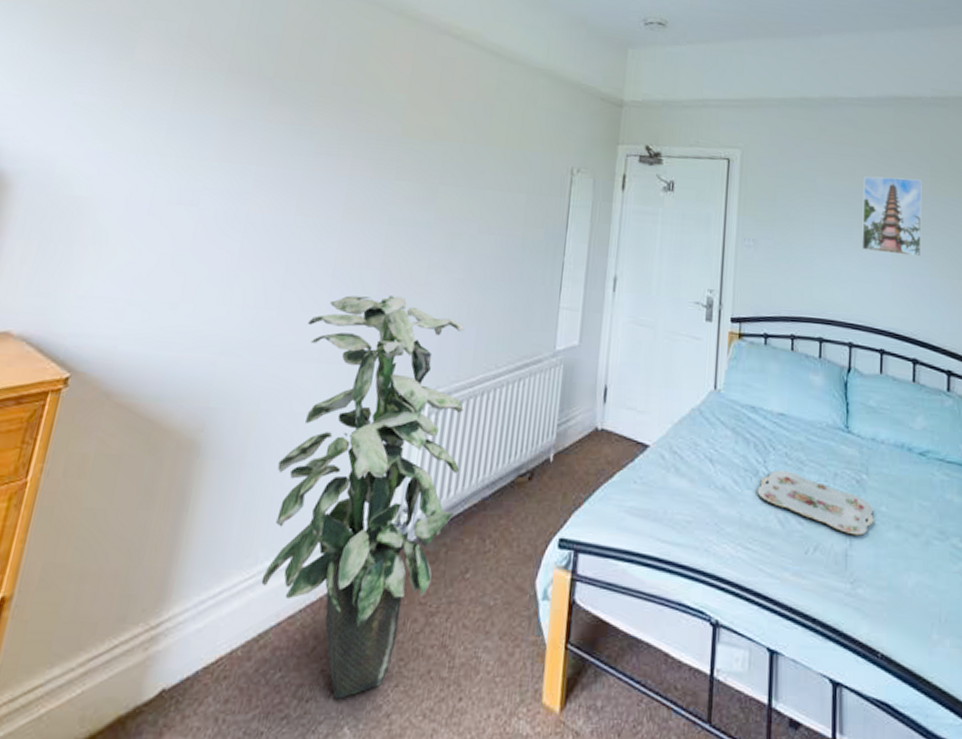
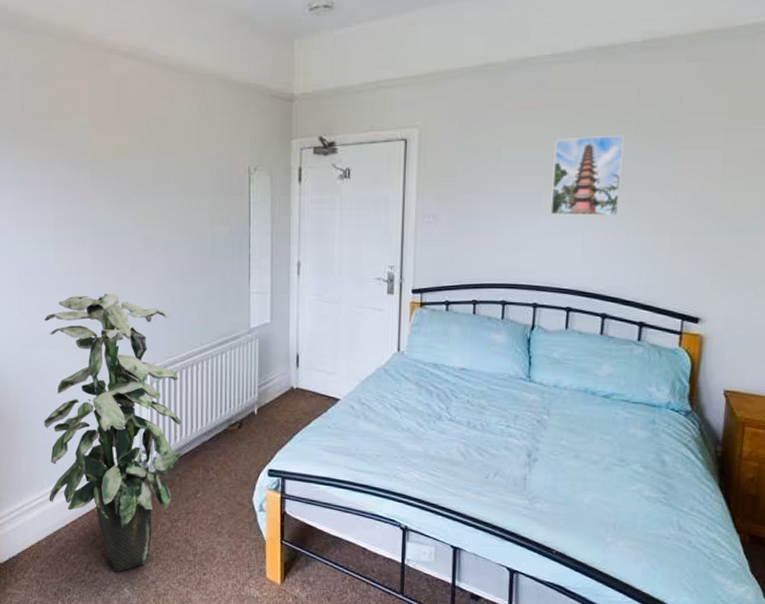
serving tray: present [757,470,874,536] -> none [440,415,554,464]

